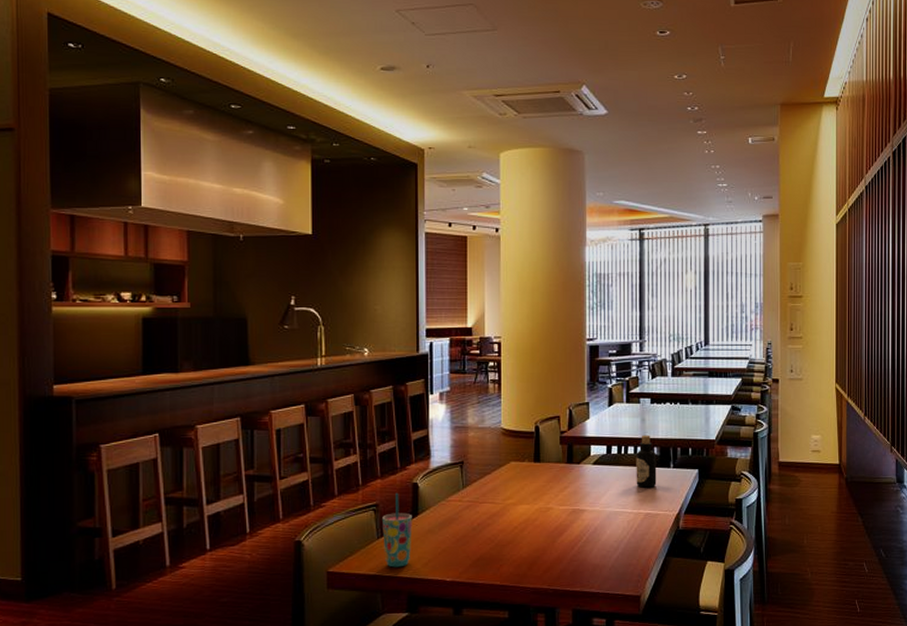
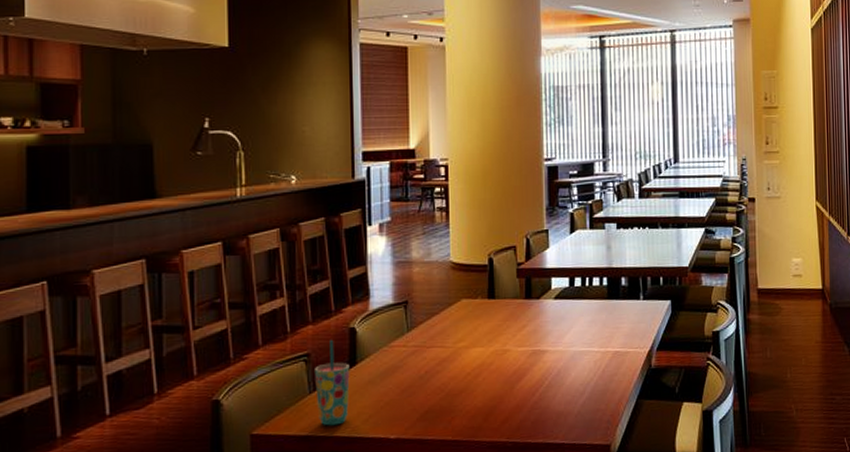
bottle: present [636,434,657,488] -> none [602,263,625,323]

